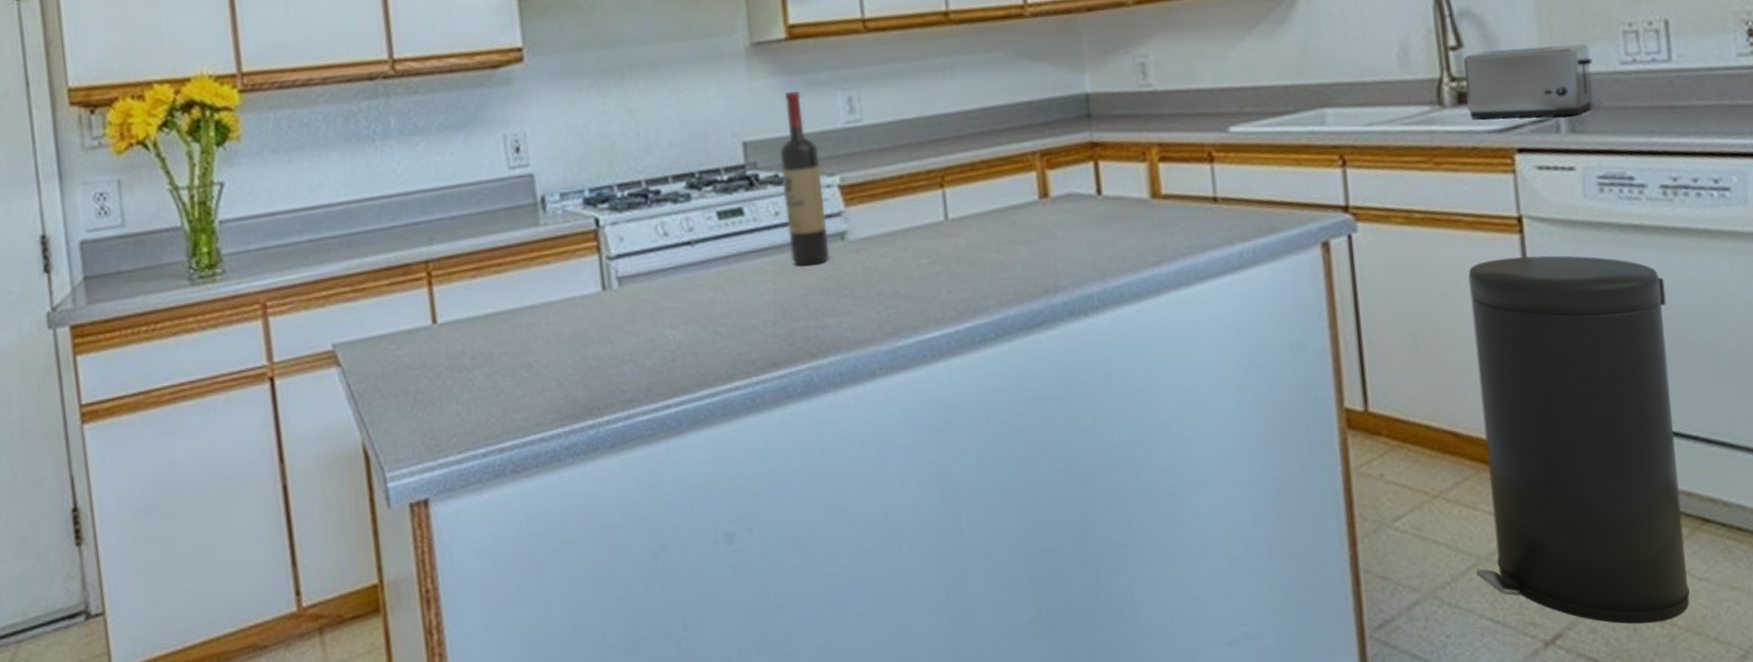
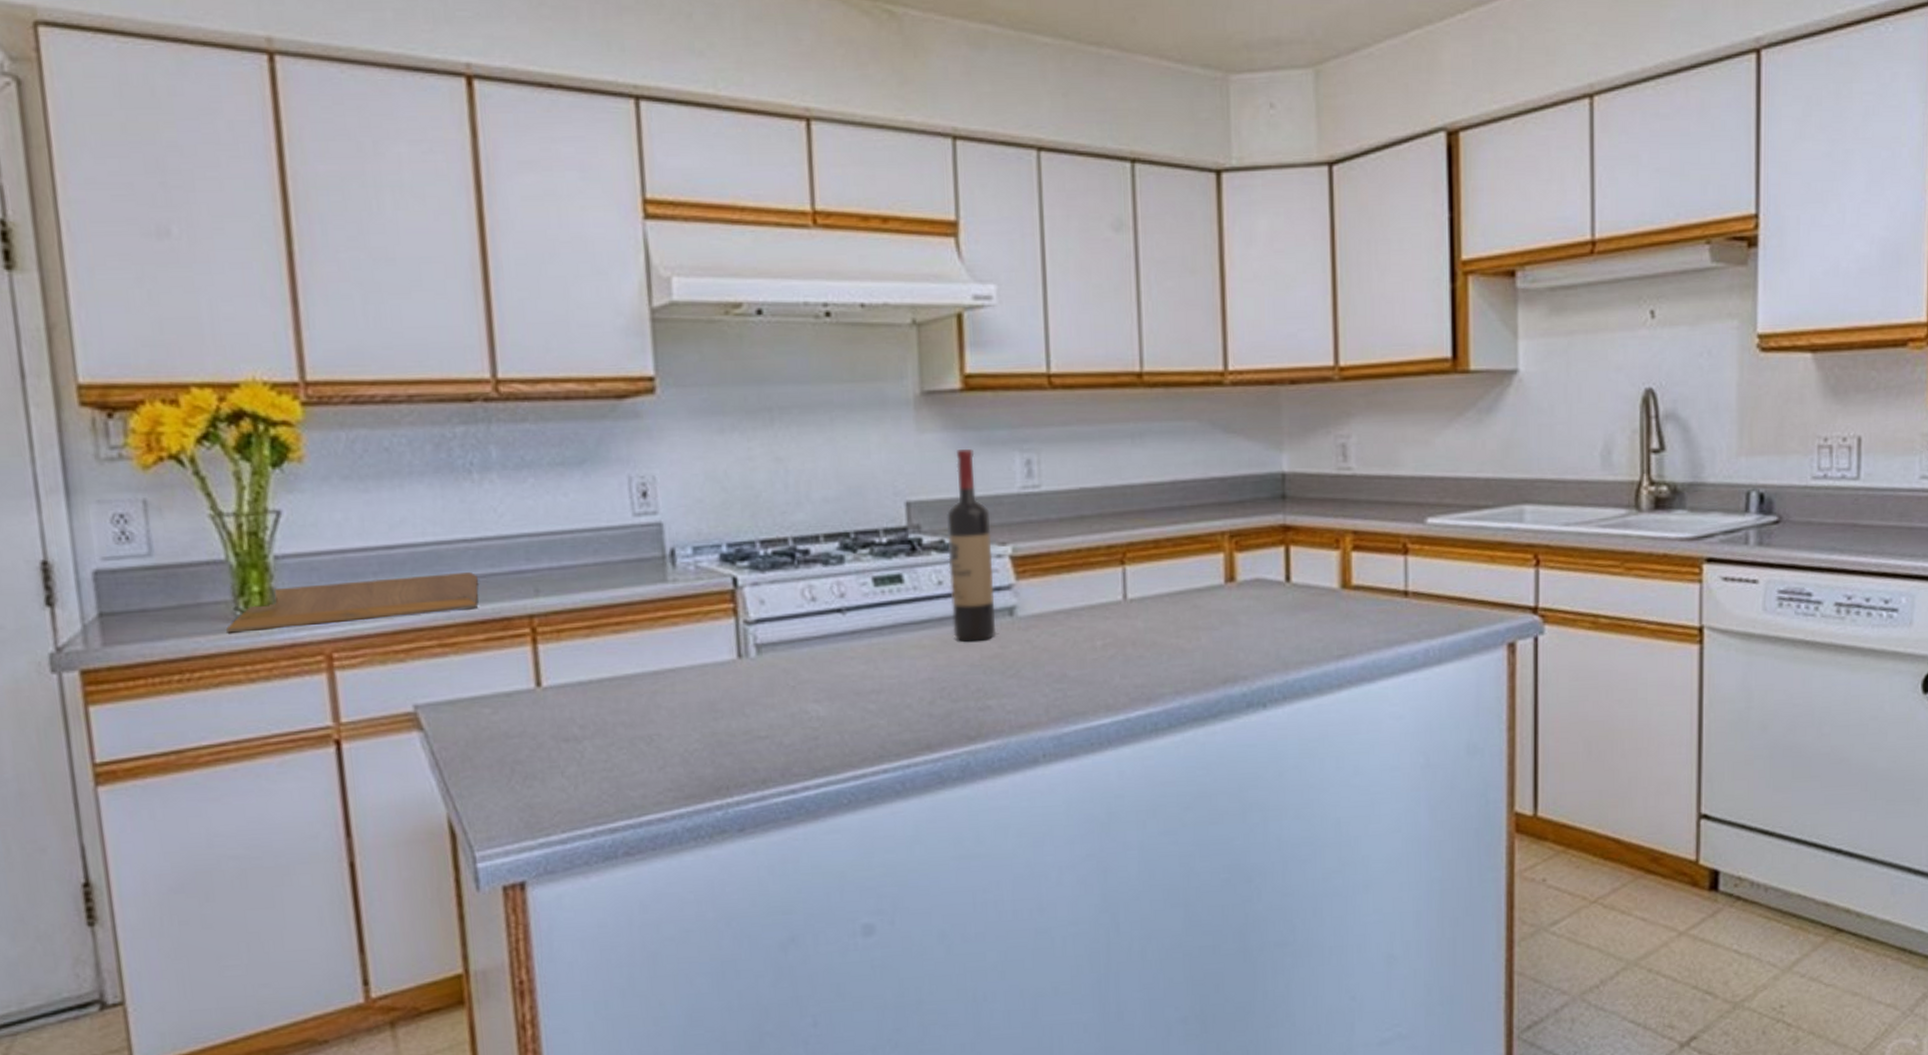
chopping board: none [181,225,383,289] -> present [225,571,479,633]
toaster: present [1463,43,1593,119] -> none [1663,455,1787,529]
pedal bin: present [1468,255,1690,624] -> none [1624,667,1828,1027]

